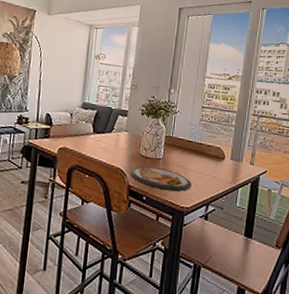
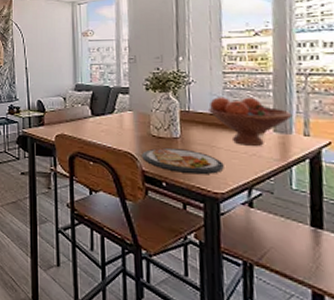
fruit bowl: none [187,127,245,170] -> present [209,97,293,146]

